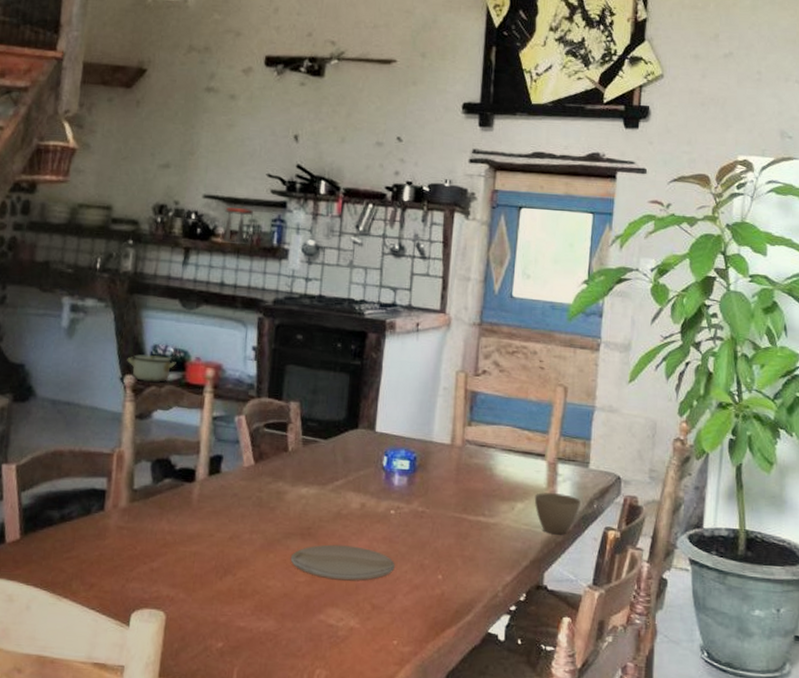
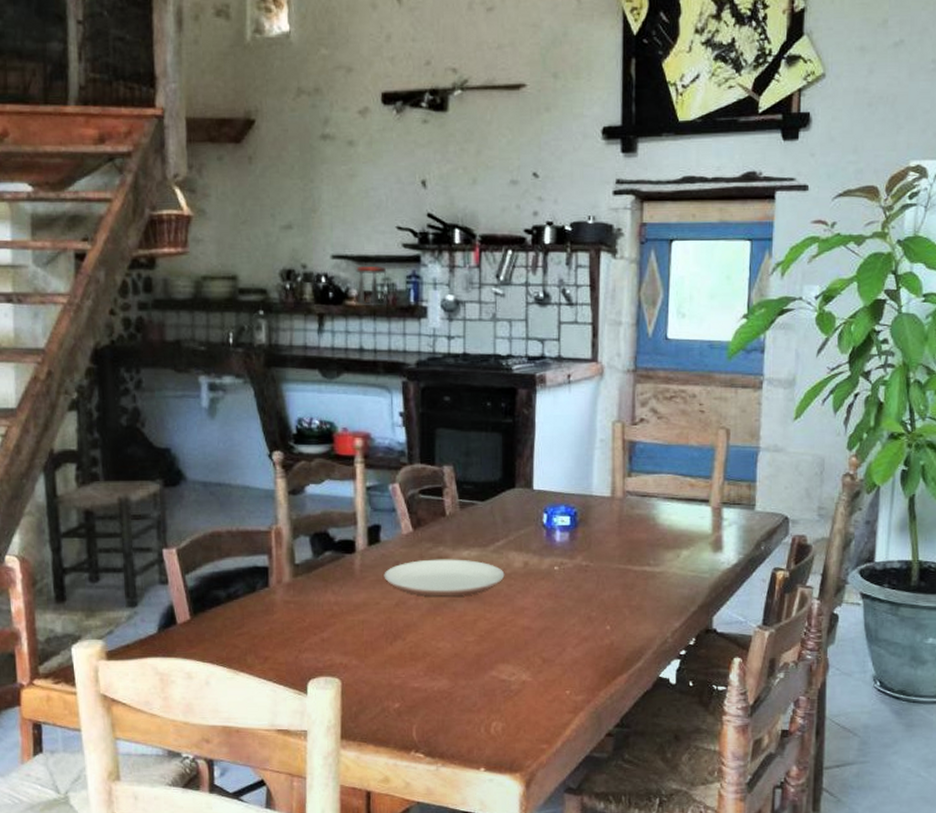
cooking pot: present [127,354,176,383] -> none [273,429,323,458]
plate: none [220,494,341,534] -> present [384,559,505,597]
plate: present [290,544,395,582] -> none [457,604,562,639]
cup: present [534,492,581,534] -> none [700,538,748,578]

